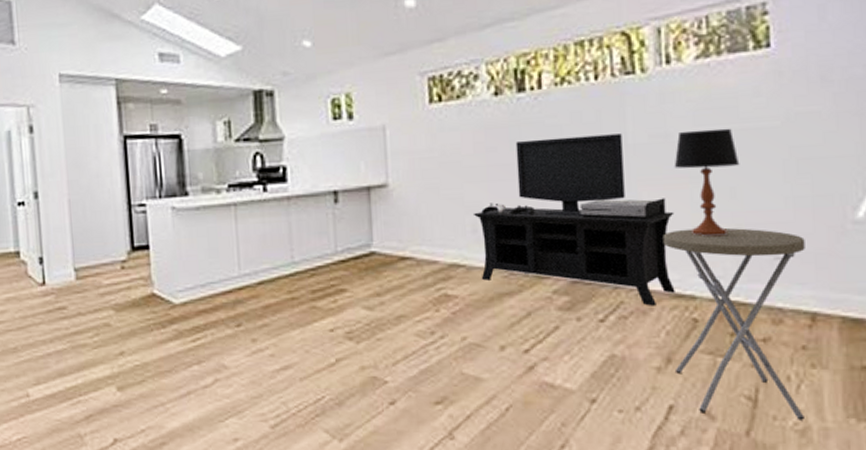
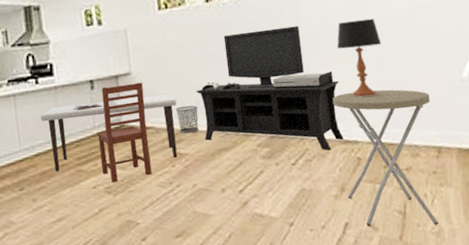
kitchen table: none [267,197,447,326] -> present [40,82,178,183]
waste bin: none [444,232,475,269] -> present [175,105,199,133]

